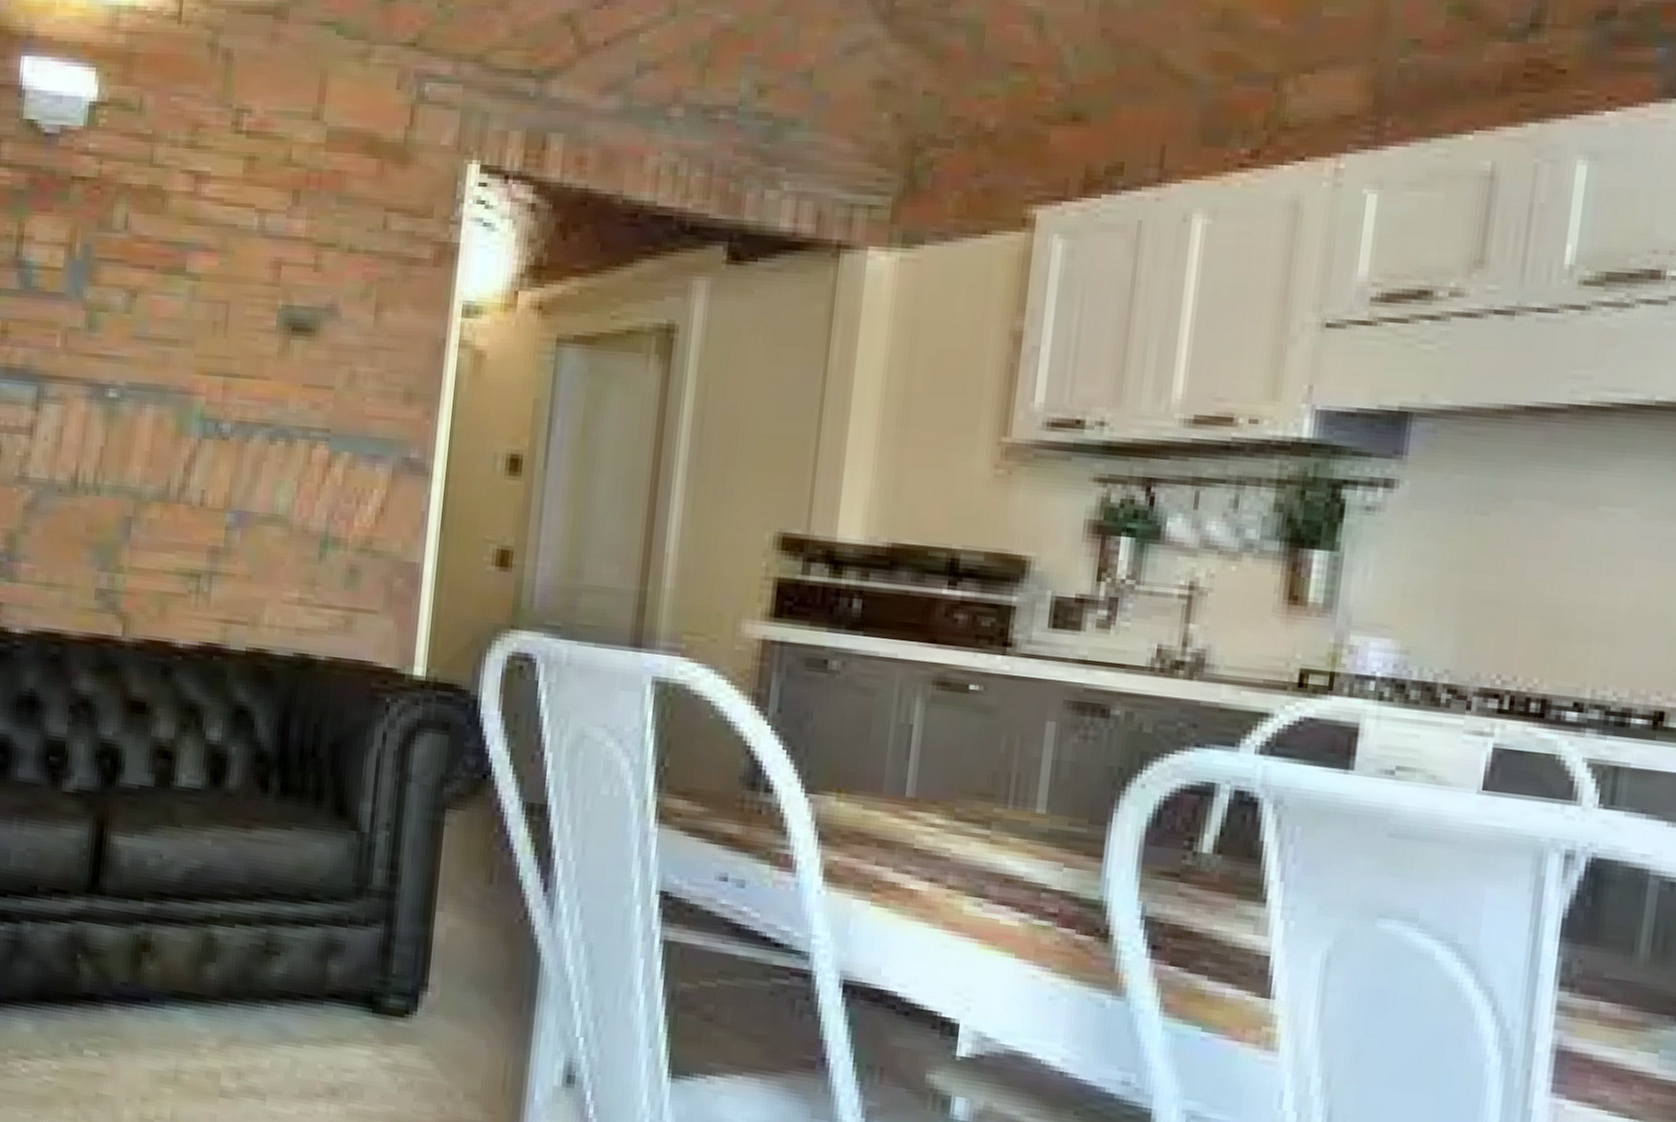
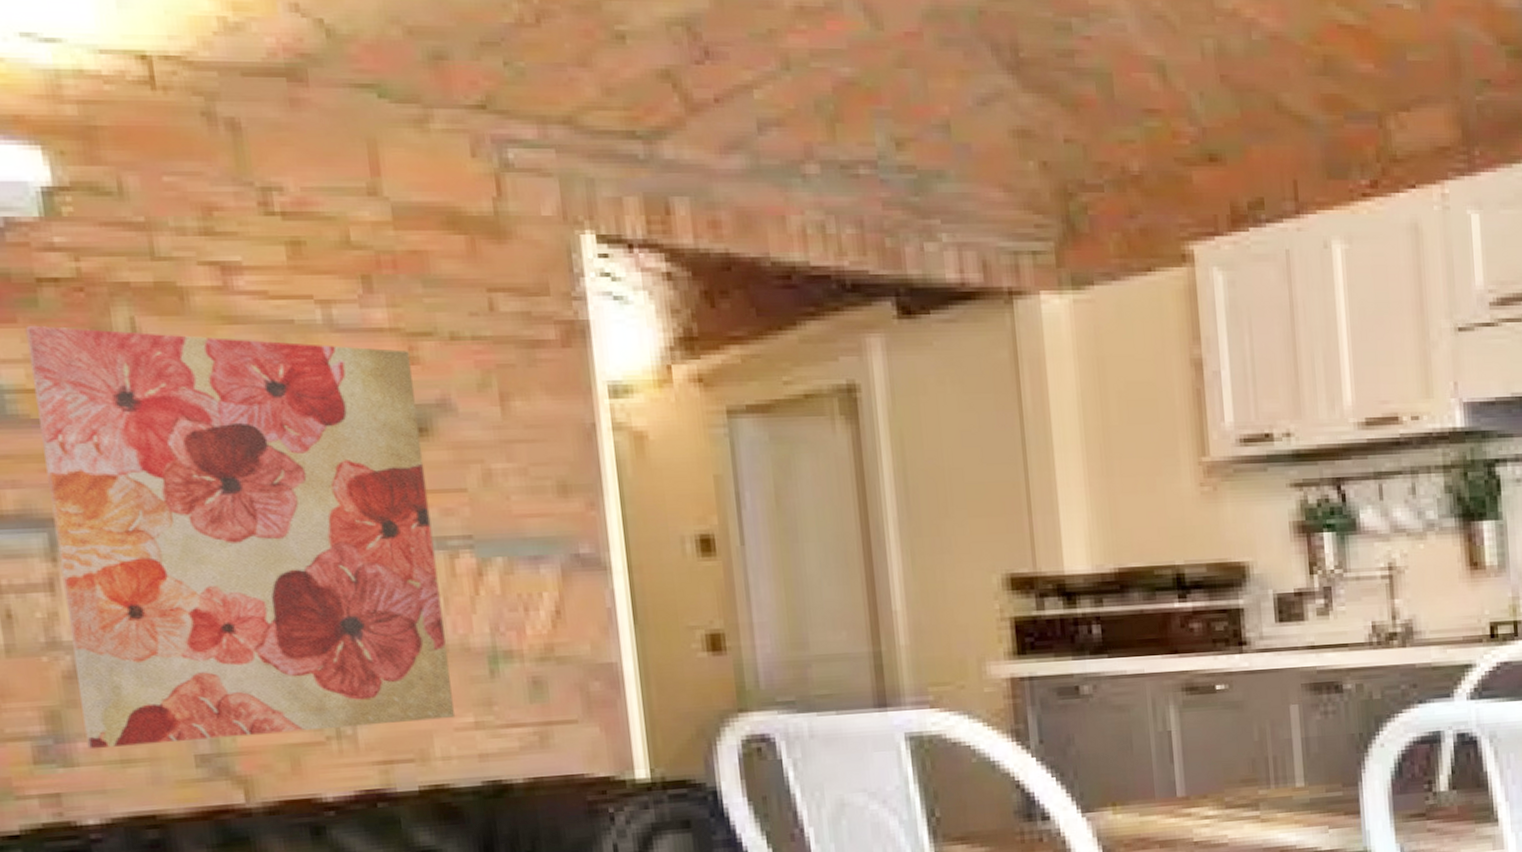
wall art: none [27,214,315,592] -> present [25,325,456,750]

